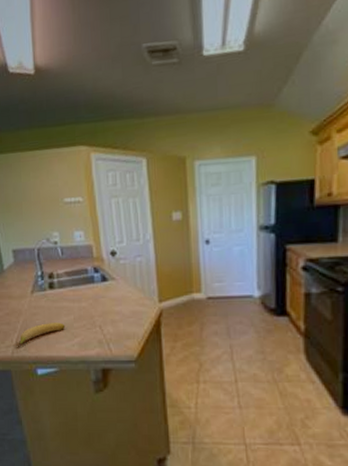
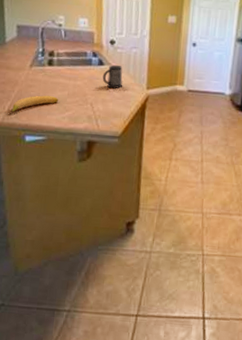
mug: none [108,278,132,306] -> present [102,64,123,88]

